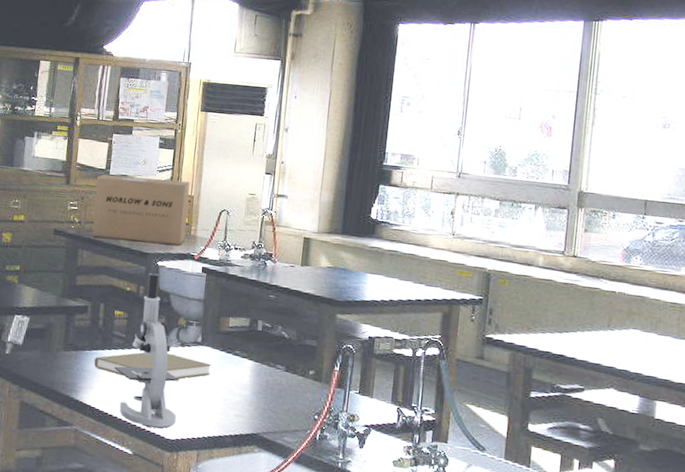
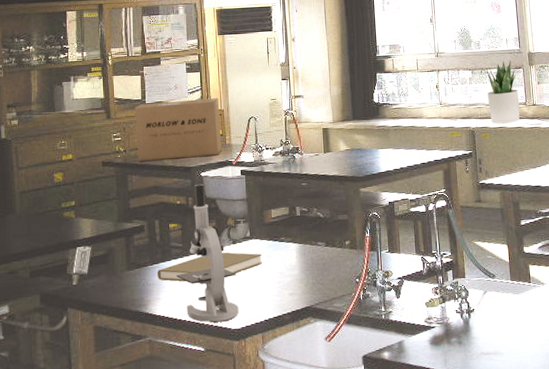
planter: none [514,195,558,273] -> present [486,60,520,124]

